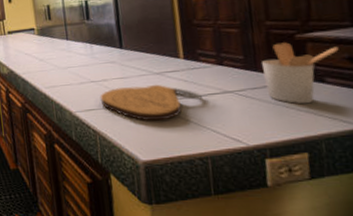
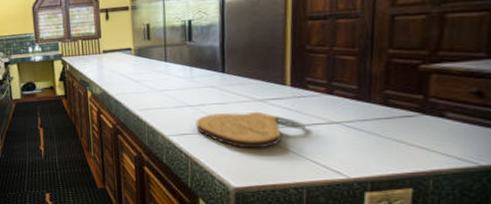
utensil holder: present [262,42,339,104] -> none [377,73,467,139]

